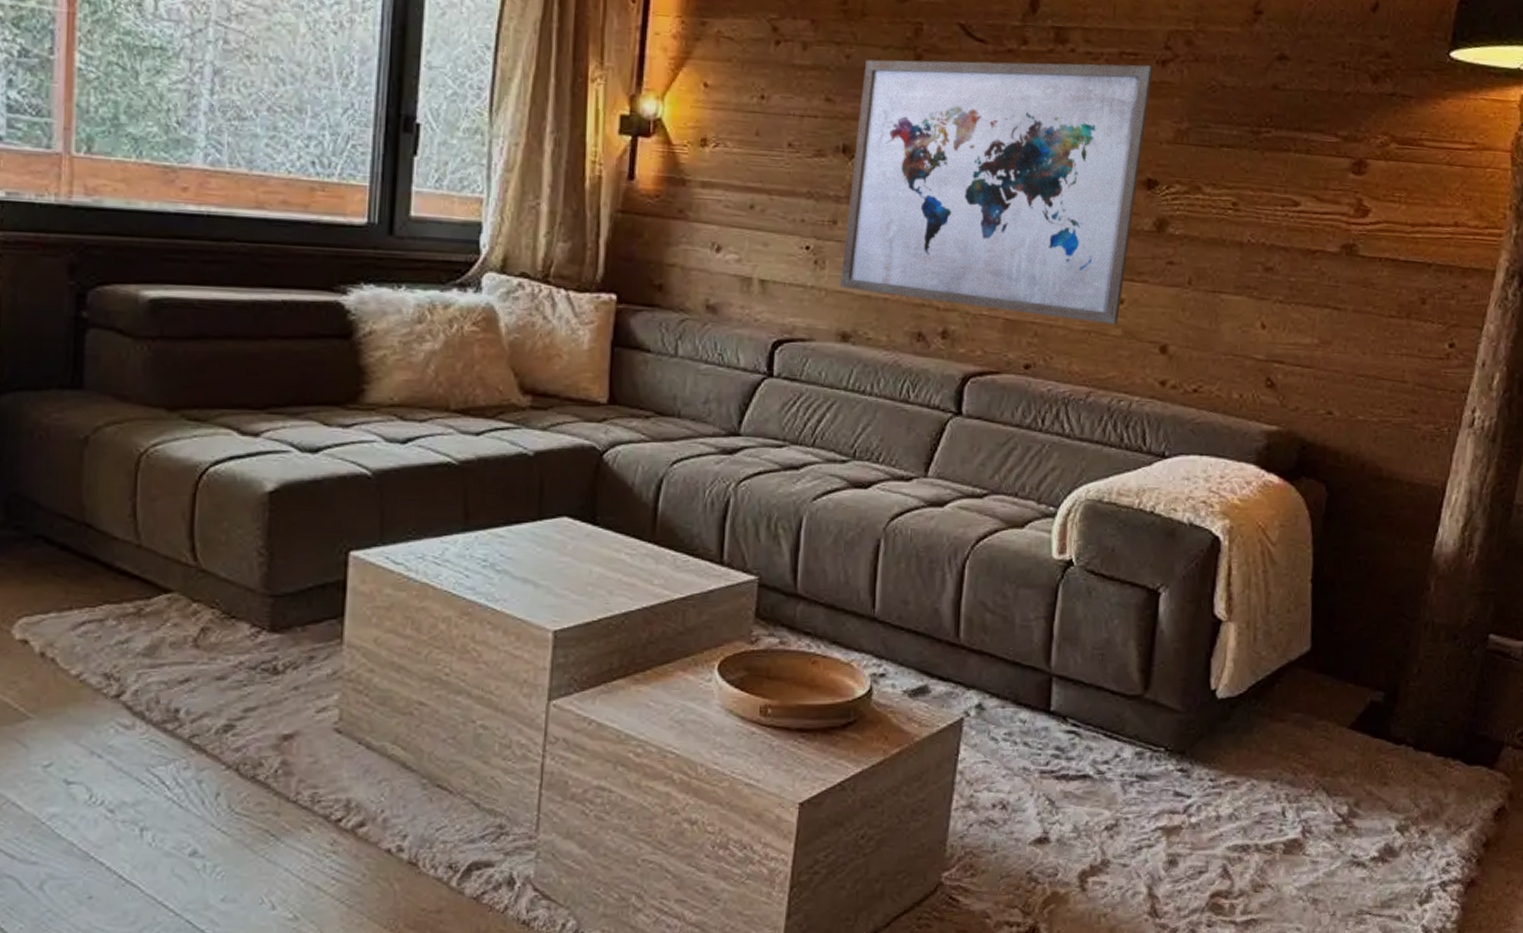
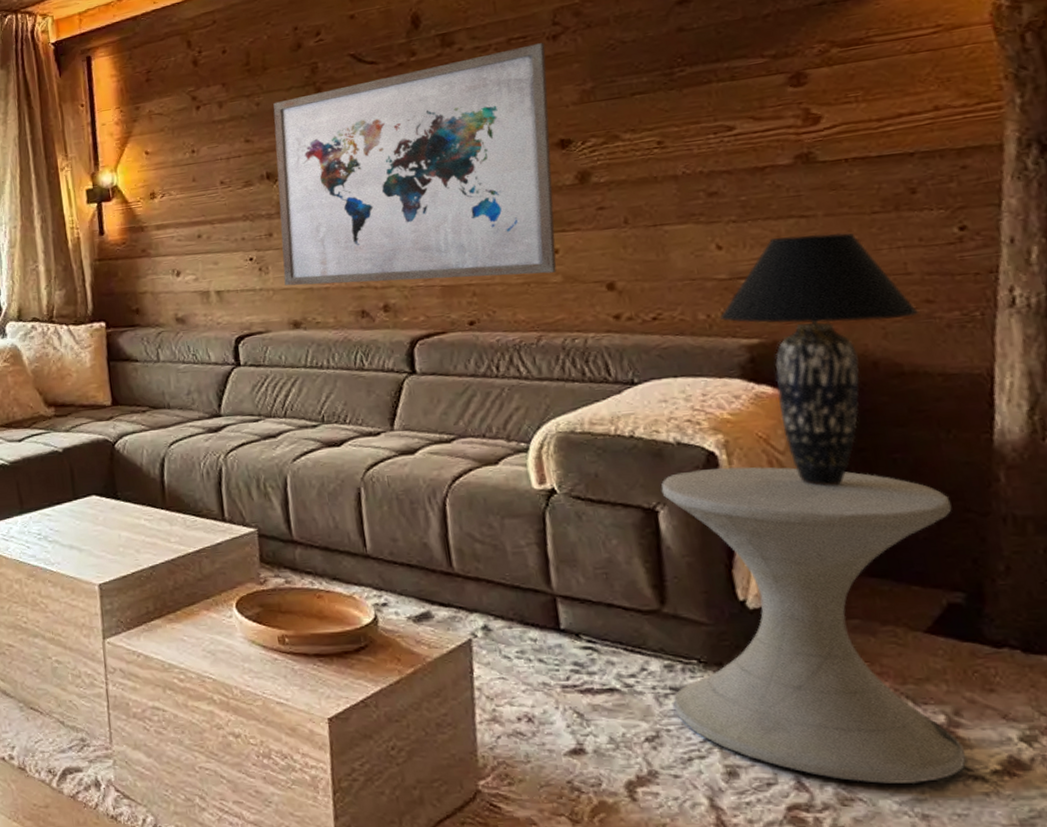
side table: none [1136,553,1392,870] -> present [661,466,966,784]
table lamp: none [1249,325,1405,581] -> present [719,232,920,486]

